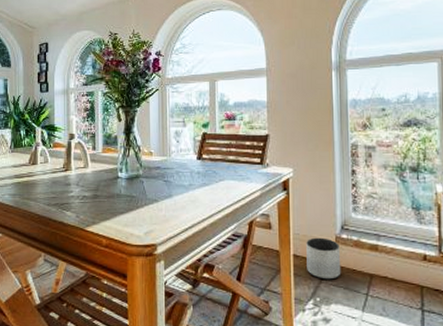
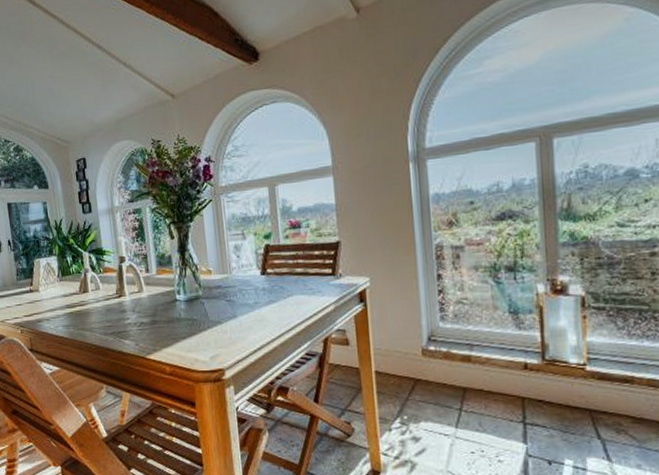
planter: present [306,237,341,280] -> none [389,351,430,396]

